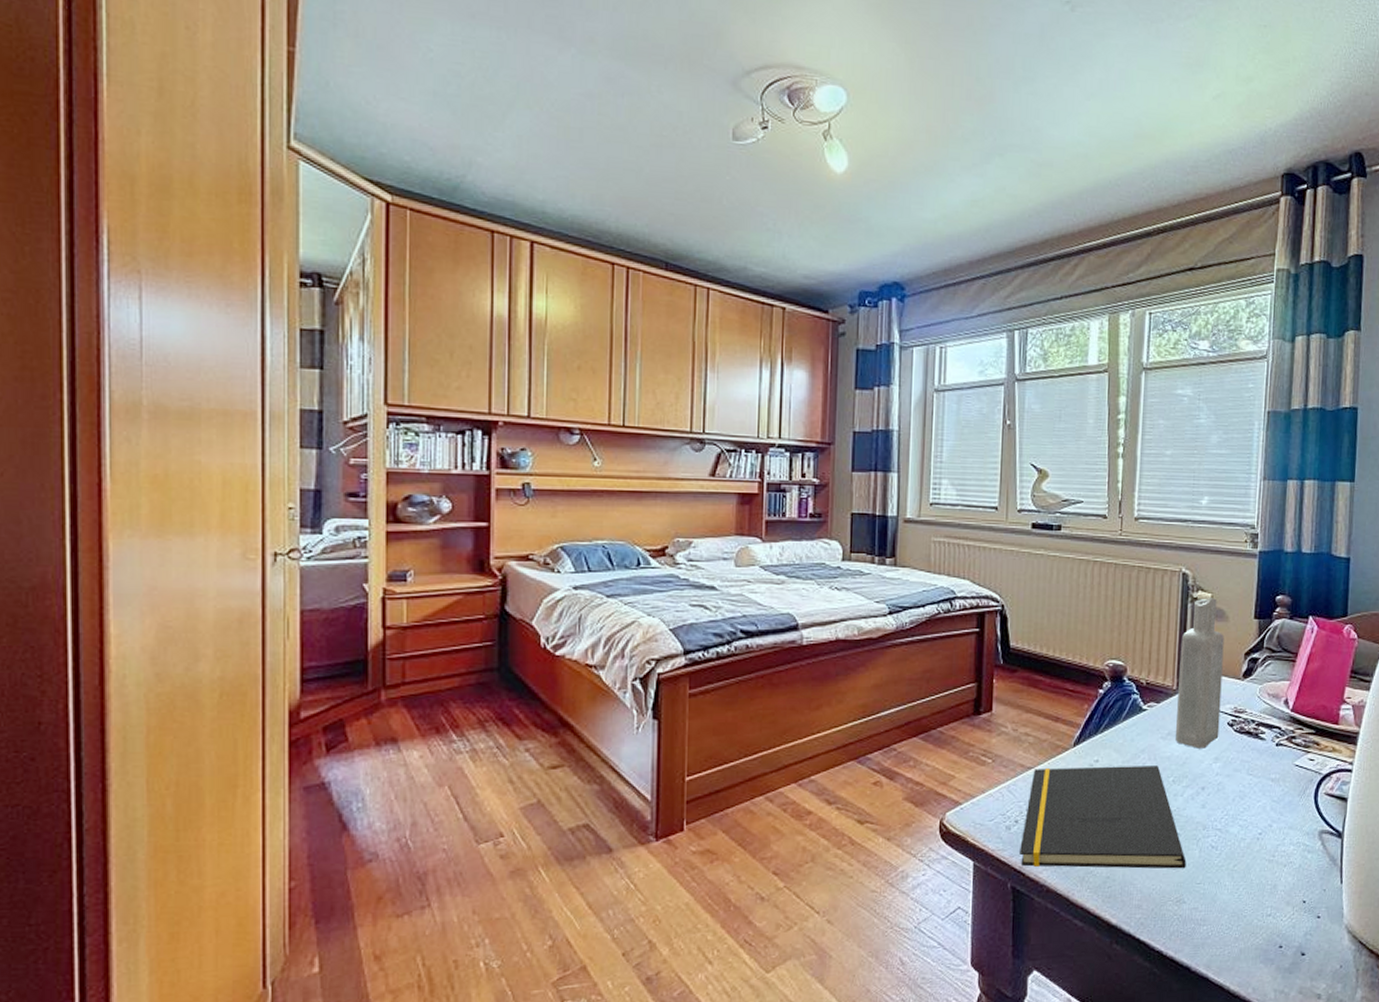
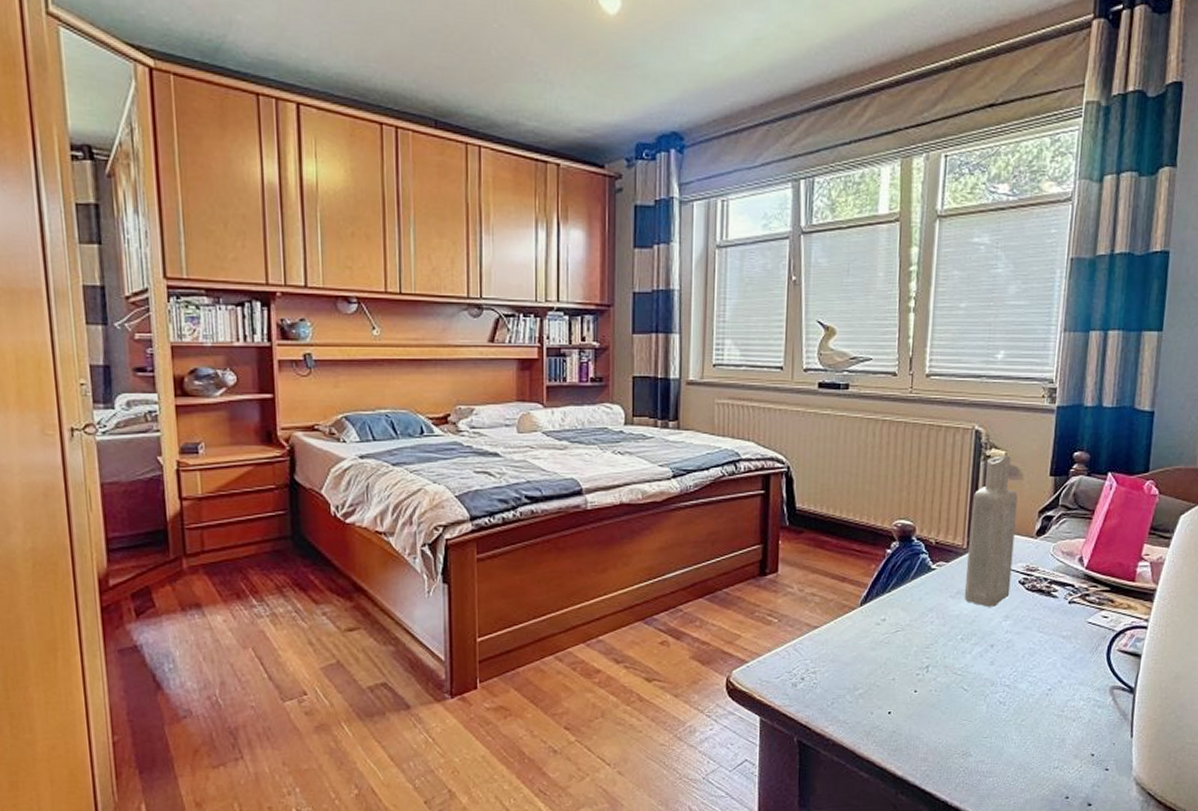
notepad: present [1020,766,1187,869] -> none [806,624,974,724]

